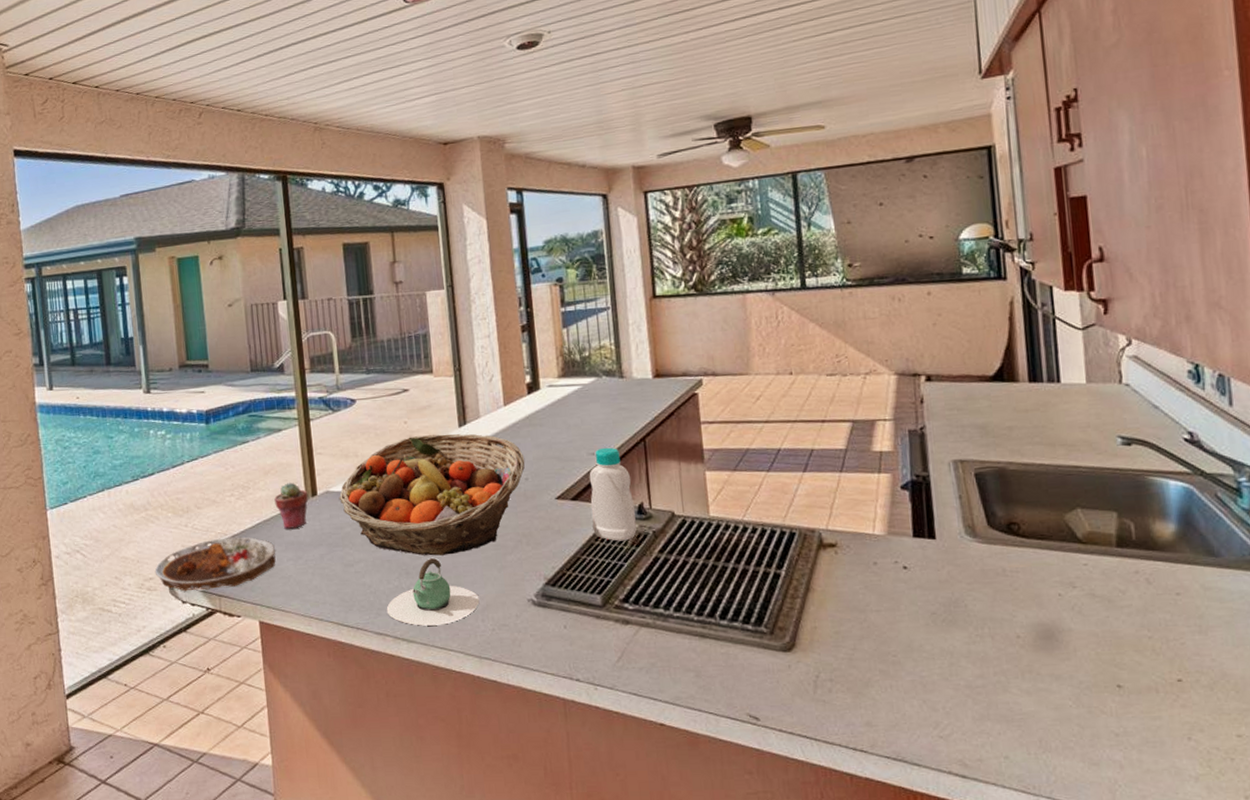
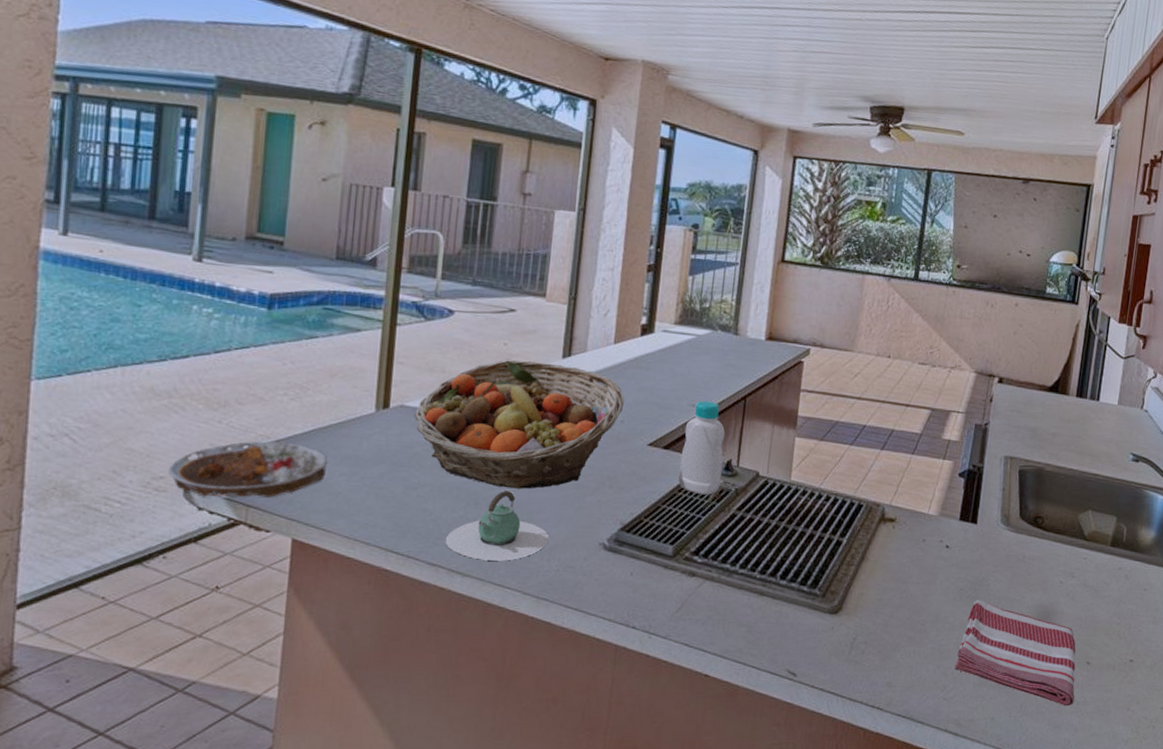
potted succulent: present [274,482,309,529] -> none [336,390,379,441]
dish towel: none [943,623,1112,739] -> present [955,600,1076,706]

